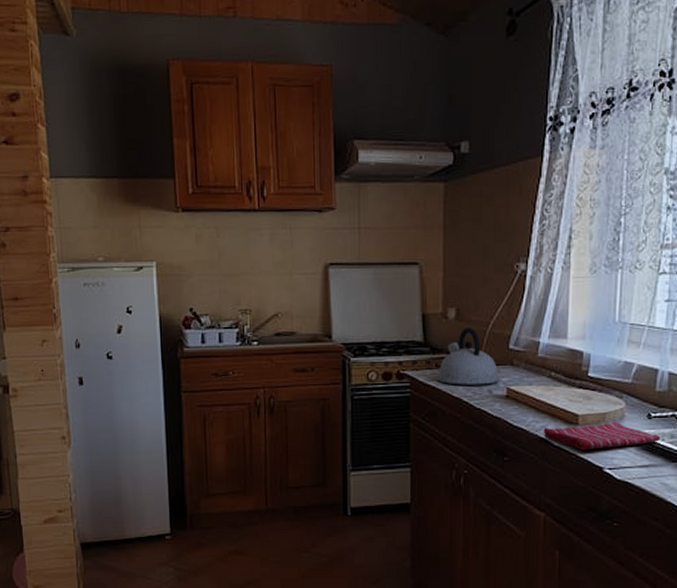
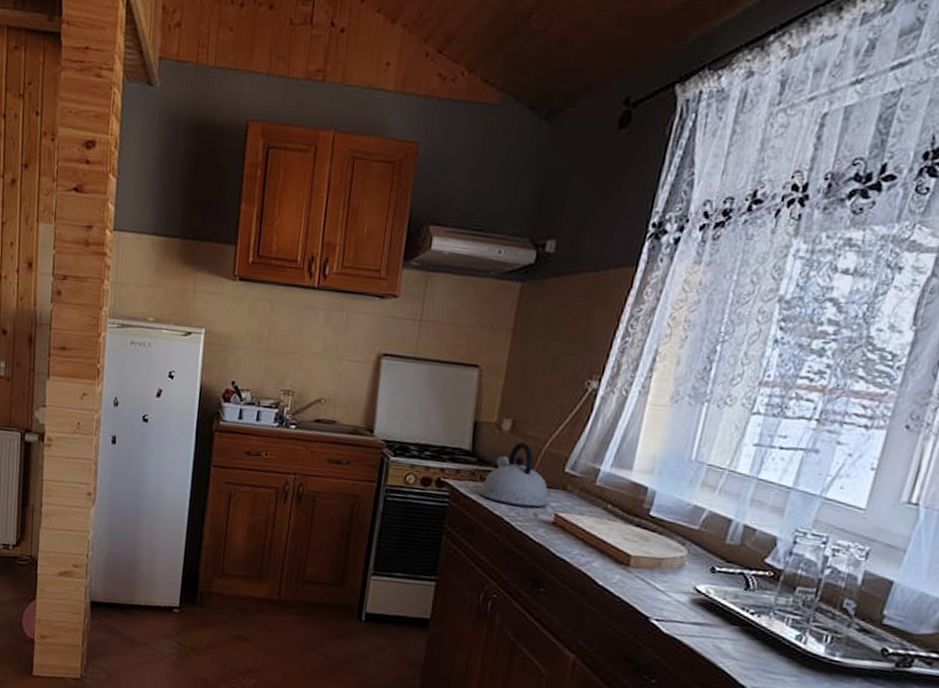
dish towel: present [543,421,661,451] -> none [588,564,722,600]

